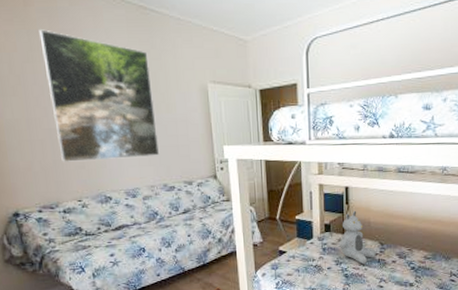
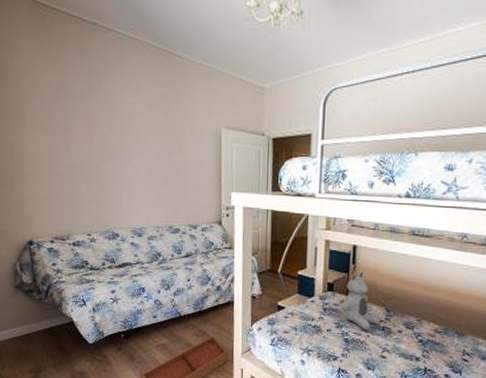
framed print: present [39,29,160,162] -> none [70,69,169,197]

